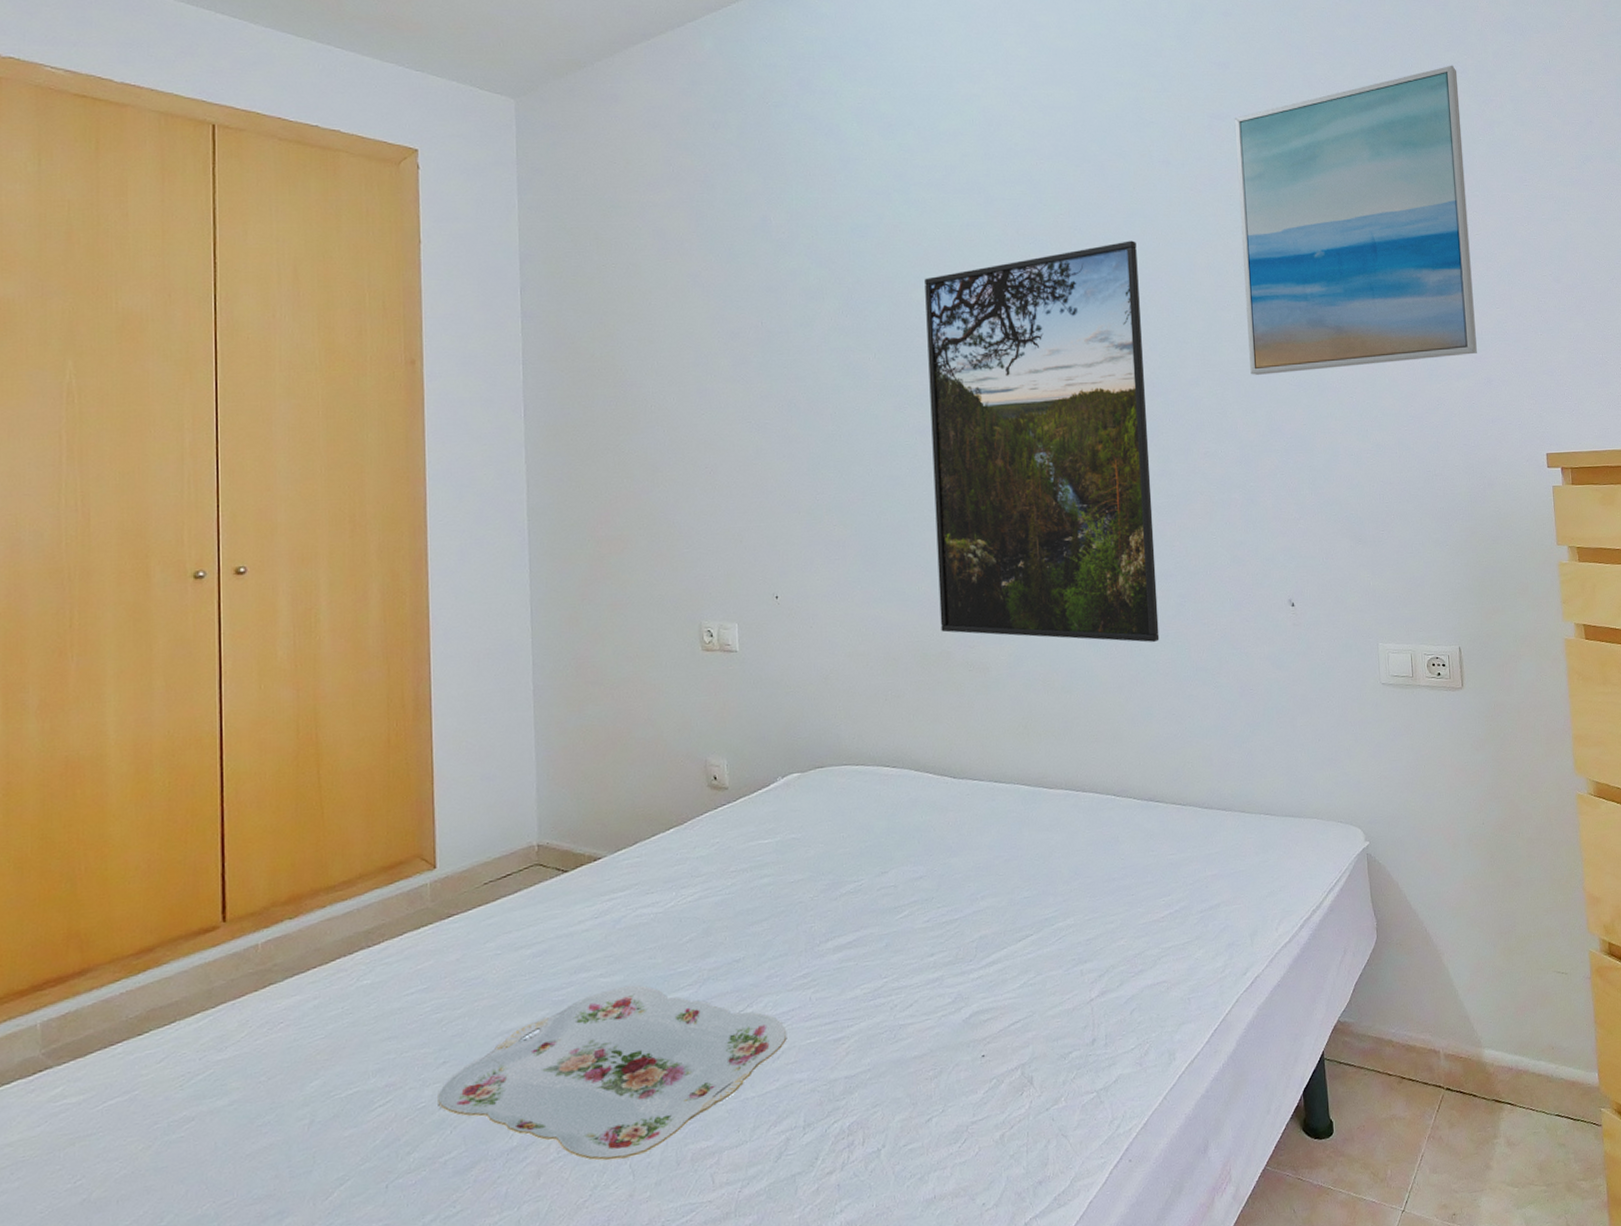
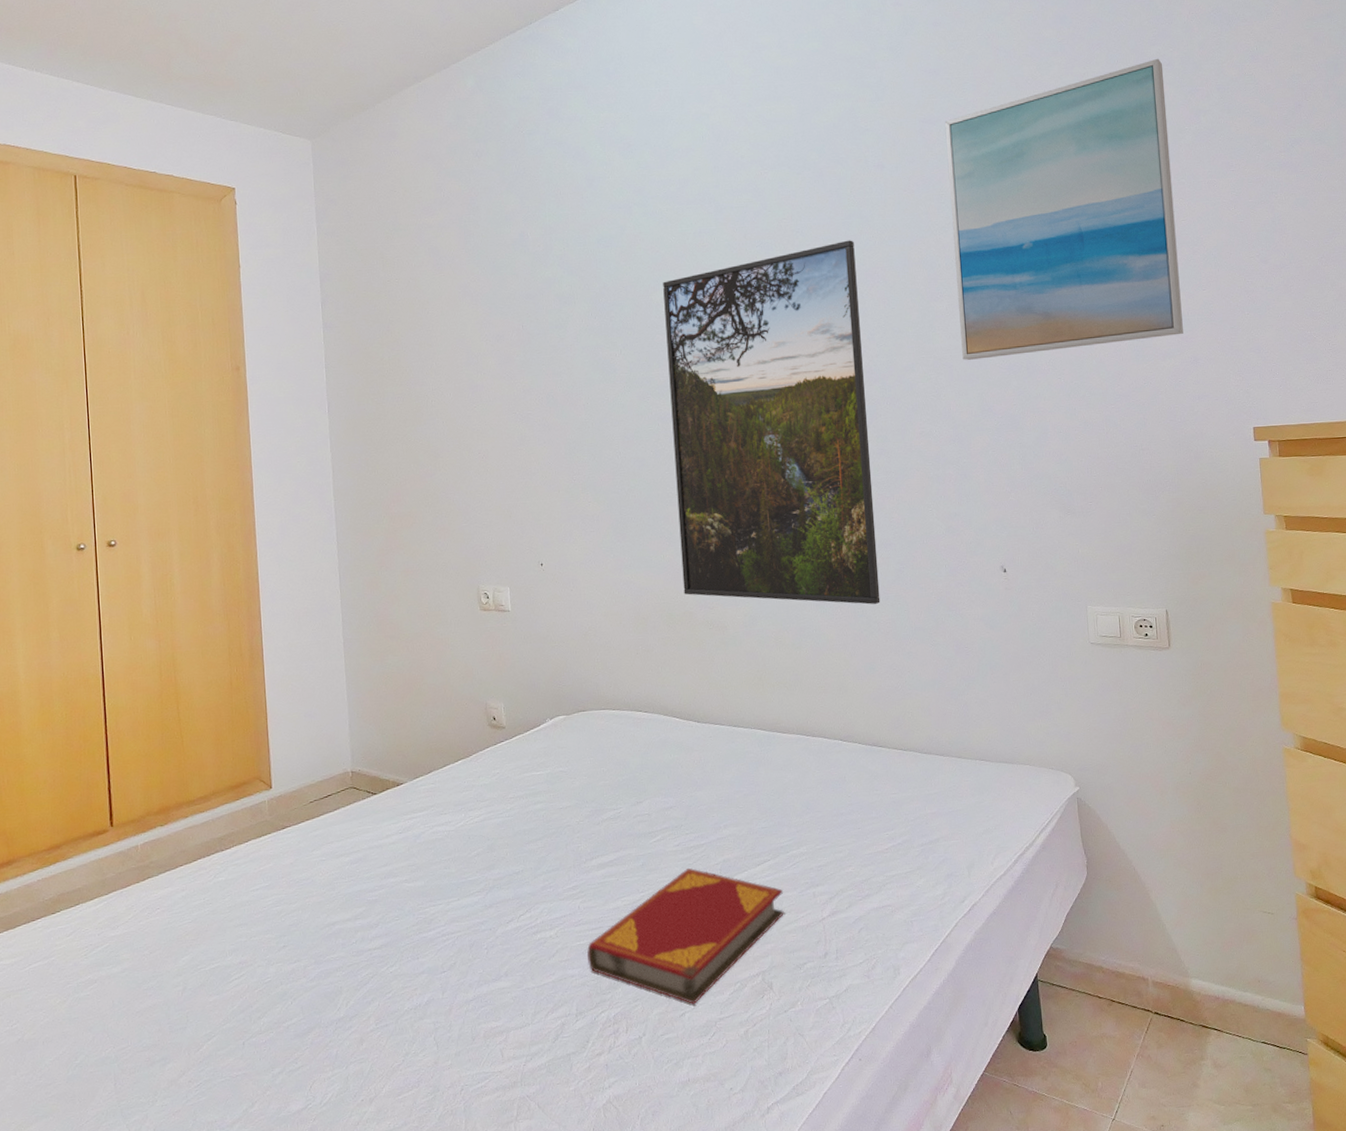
serving tray: present [438,985,787,1161] -> none [280,890,560,1033]
hardback book: none [819,947,1048,1107] -> present [587,867,784,1004]

